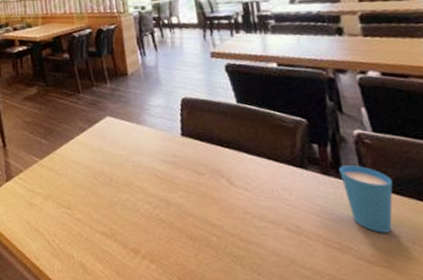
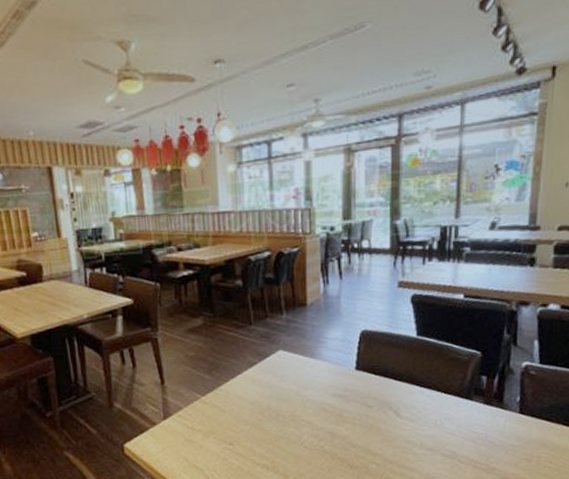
cup: present [339,165,393,233] -> none [501,395,546,455]

